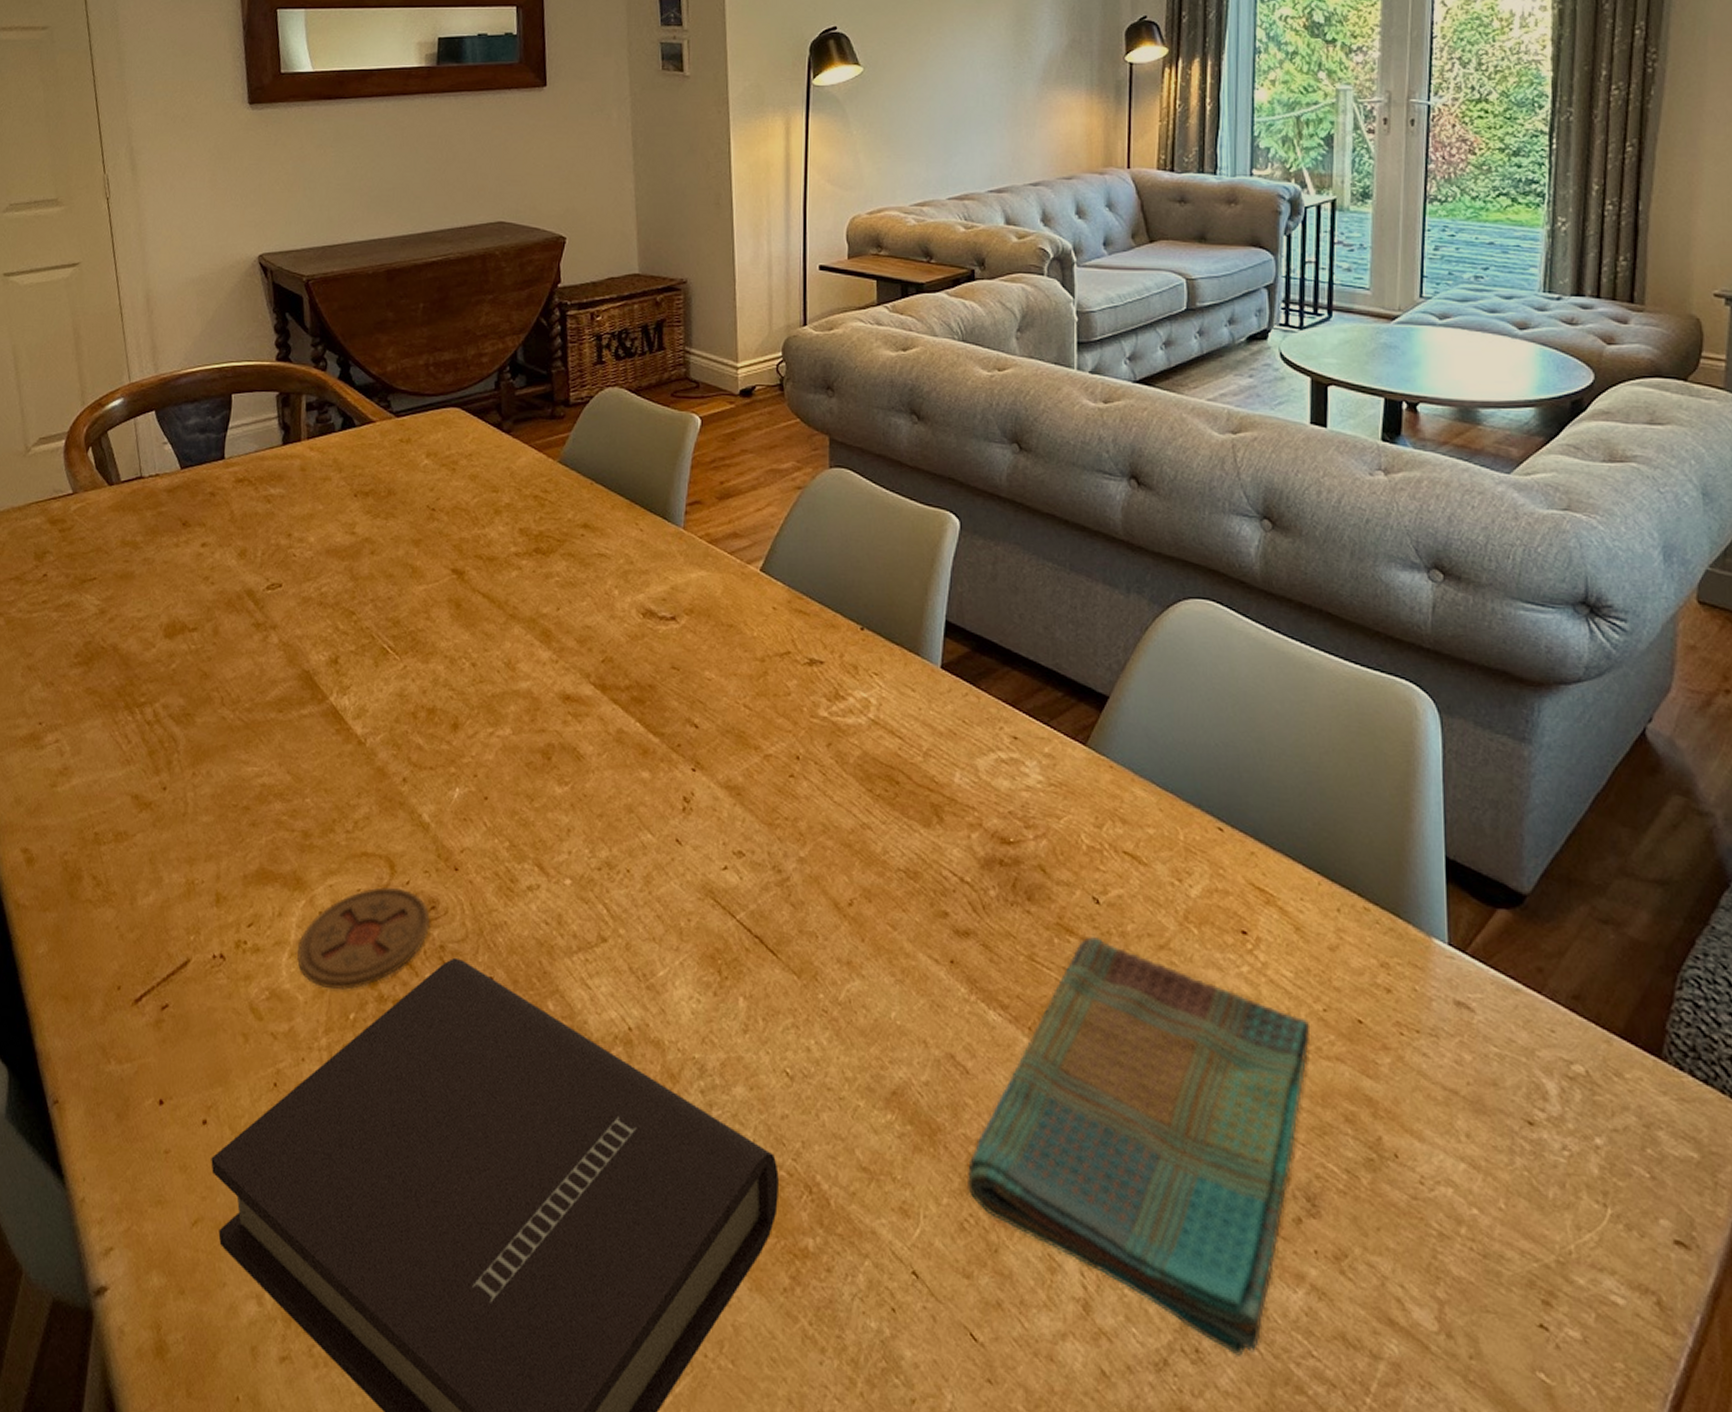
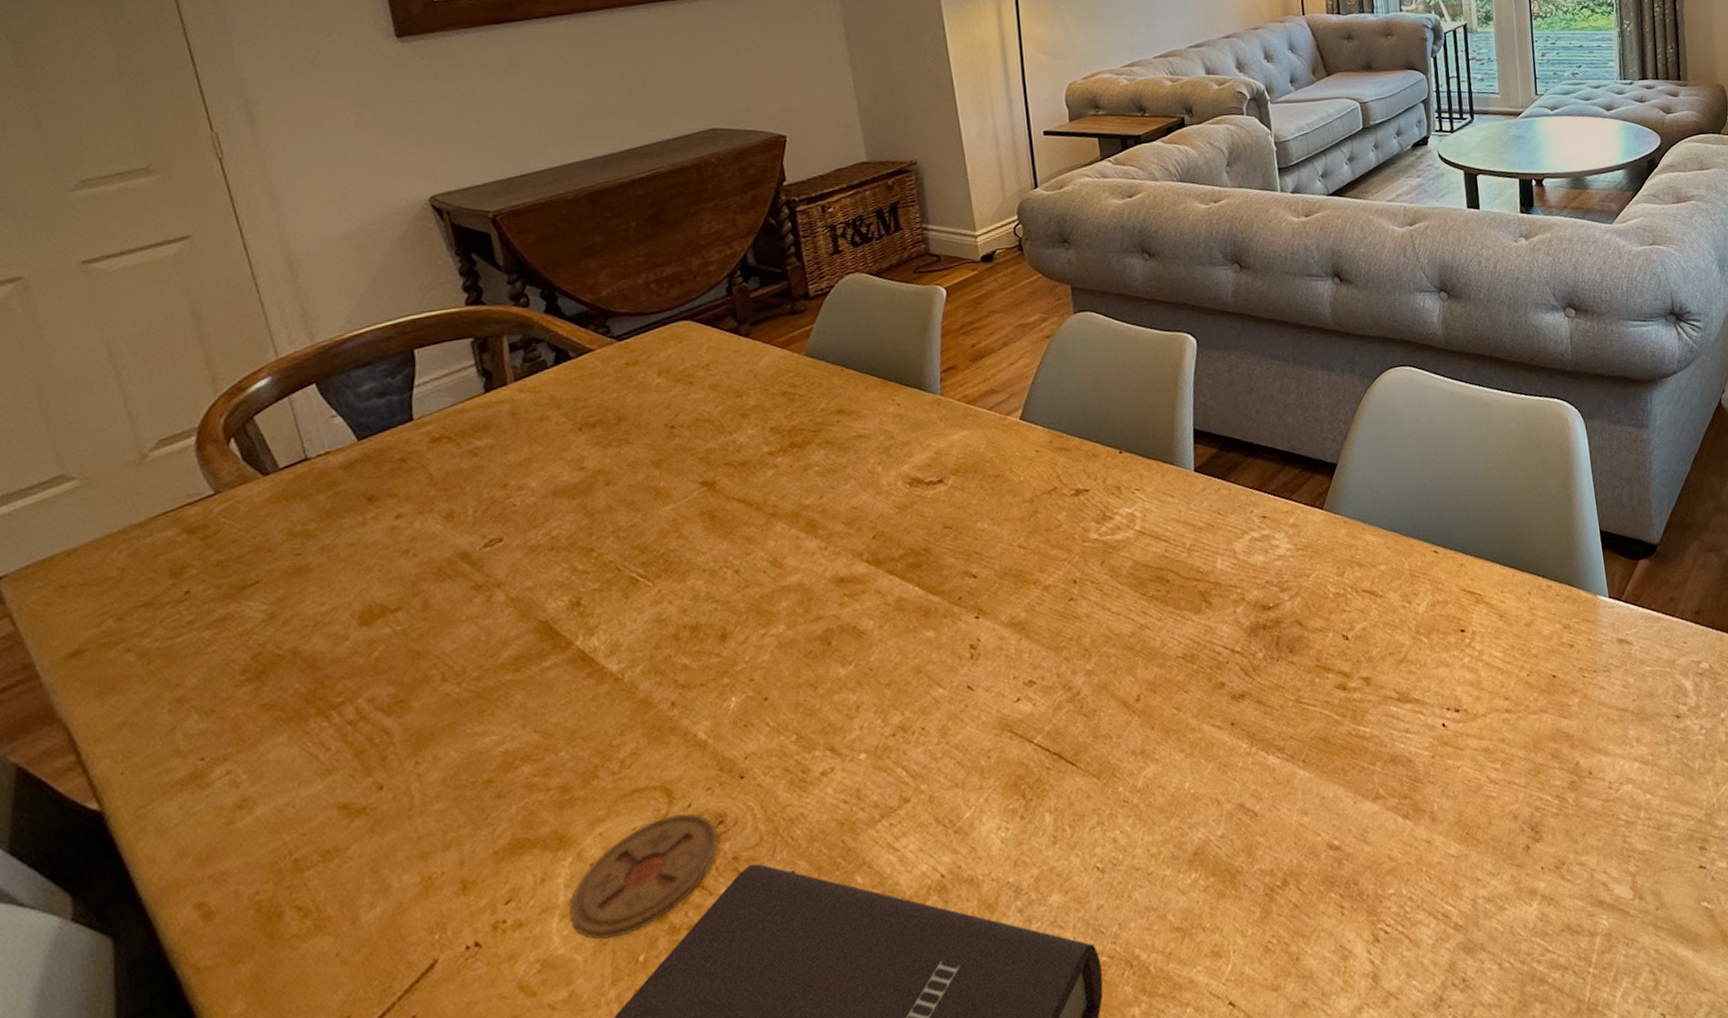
dish towel: present [966,935,1311,1356] -> none [1265,667,1520,973]

